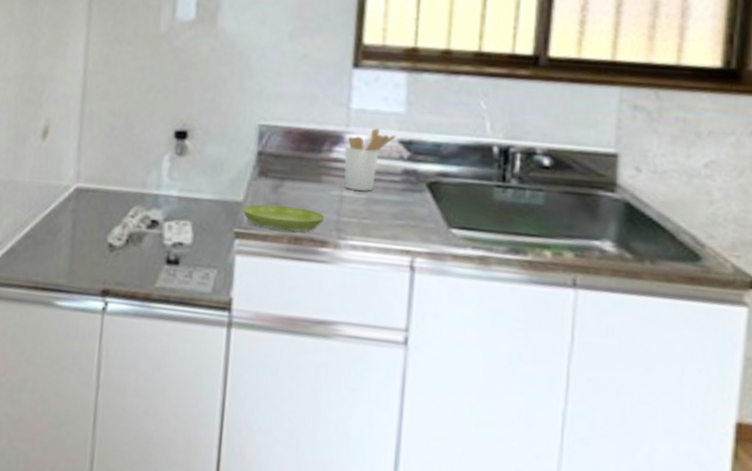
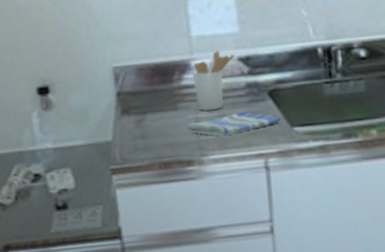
saucer: present [242,204,326,232] -> none [113,135,188,160]
dish towel: none [328,198,438,222] -> present [187,111,281,136]

